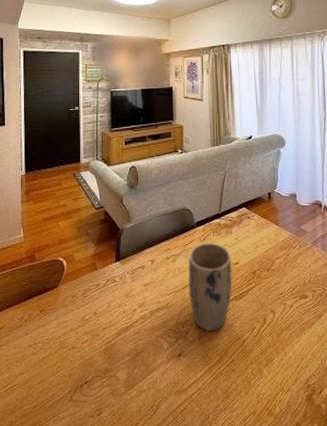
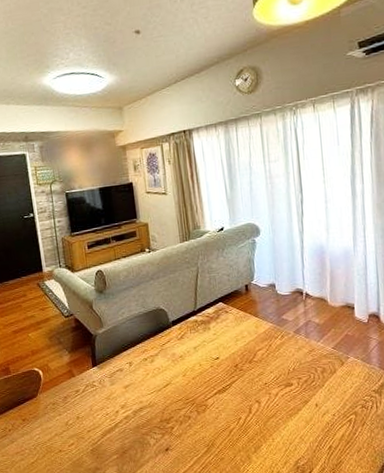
plant pot: present [188,243,232,331] -> none [167,340,215,425]

